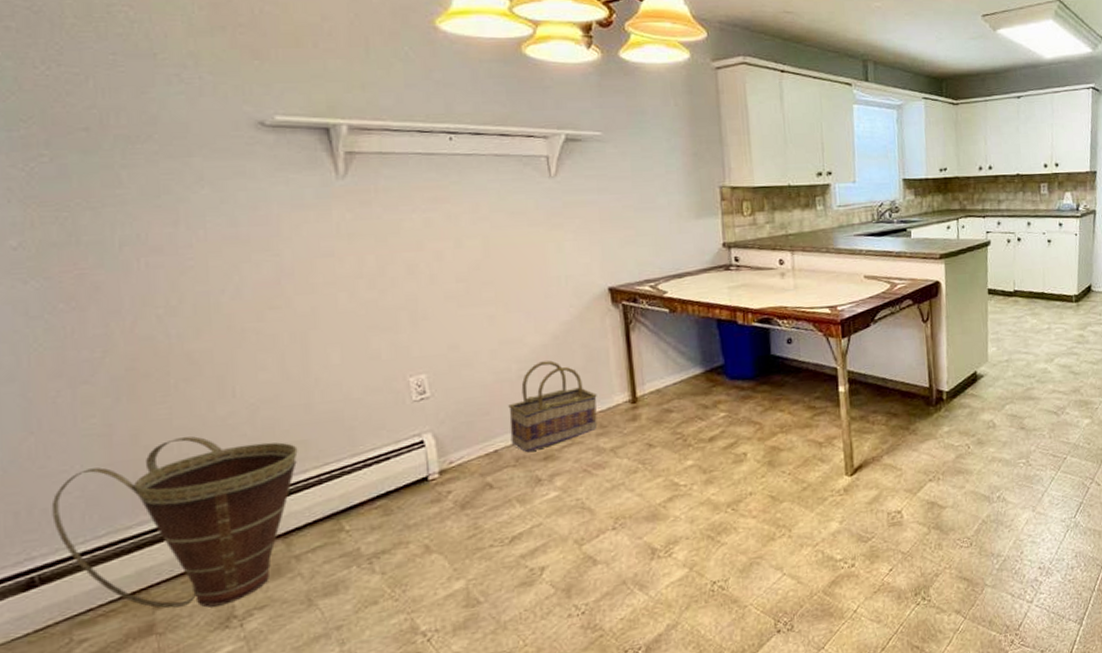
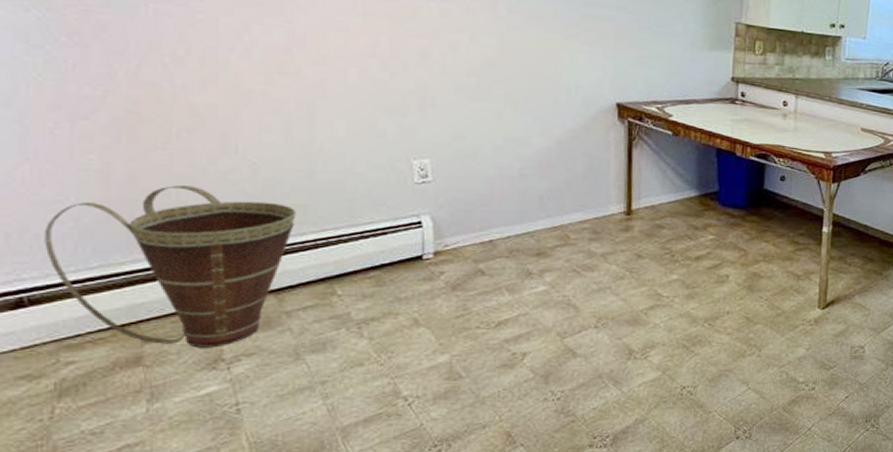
basket: present [508,360,598,453] -> none [506,163,594,247]

